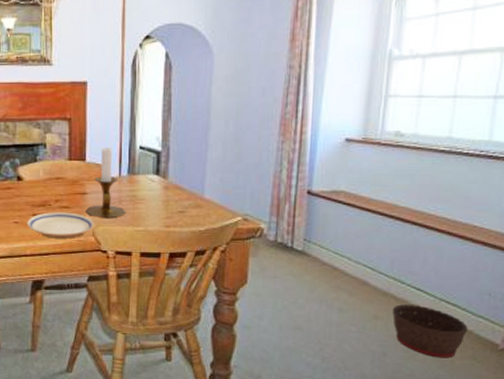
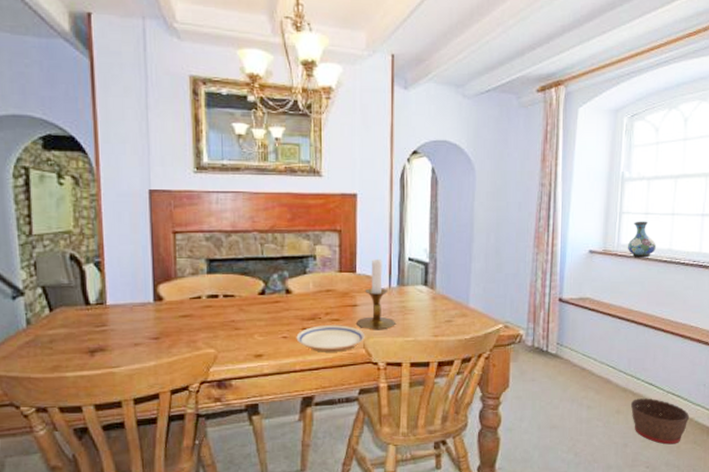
vase: none [393,105,431,147] -> present [627,221,656,258]

